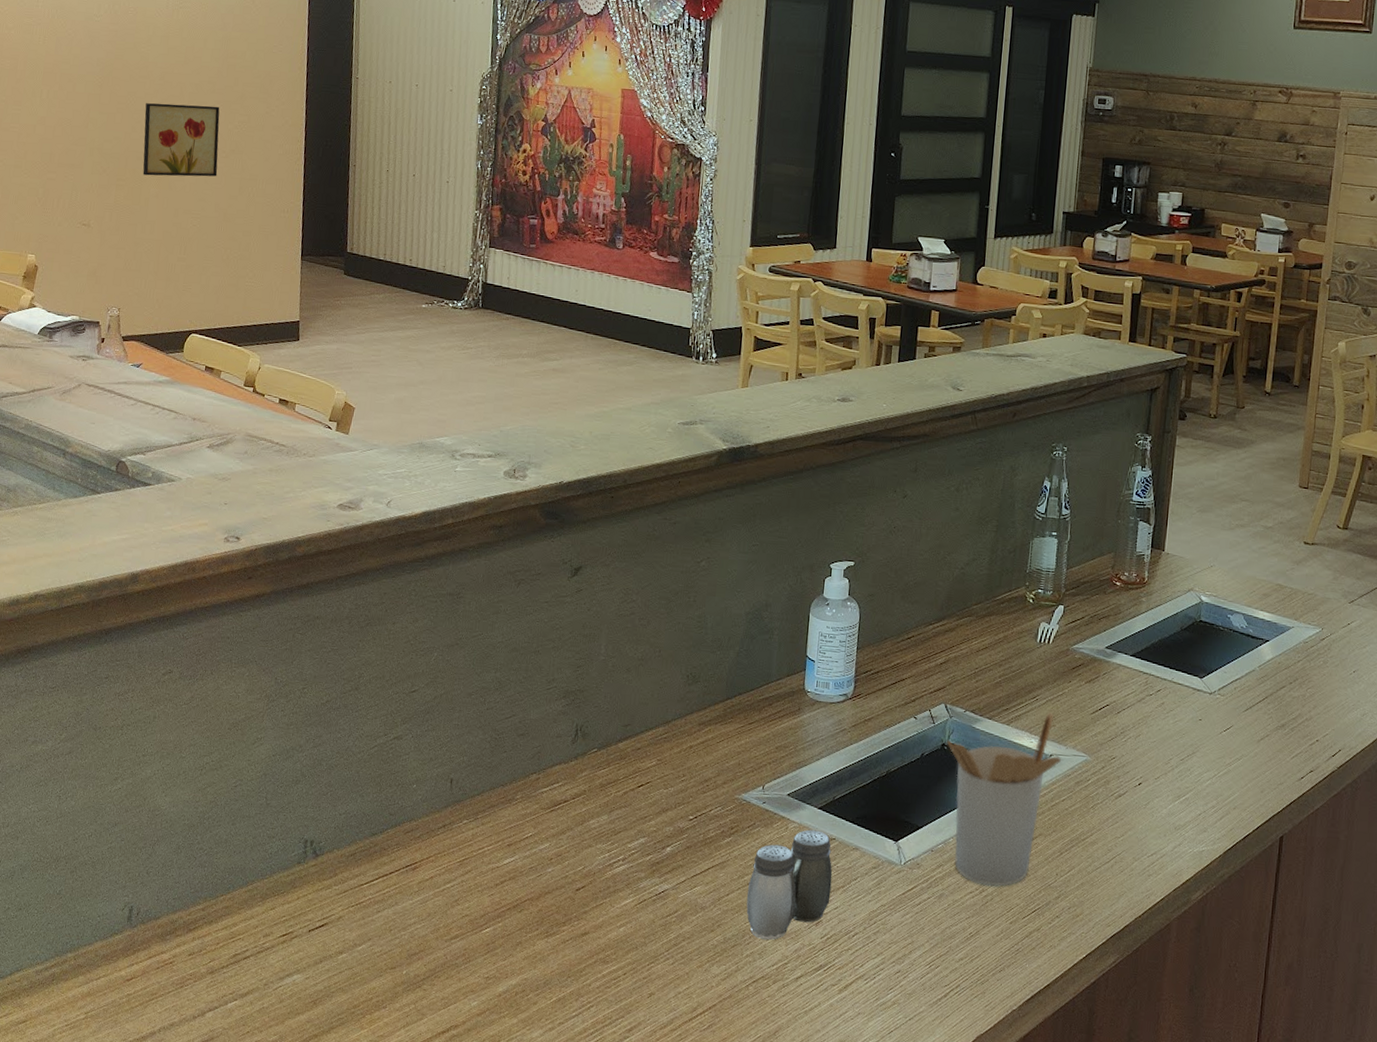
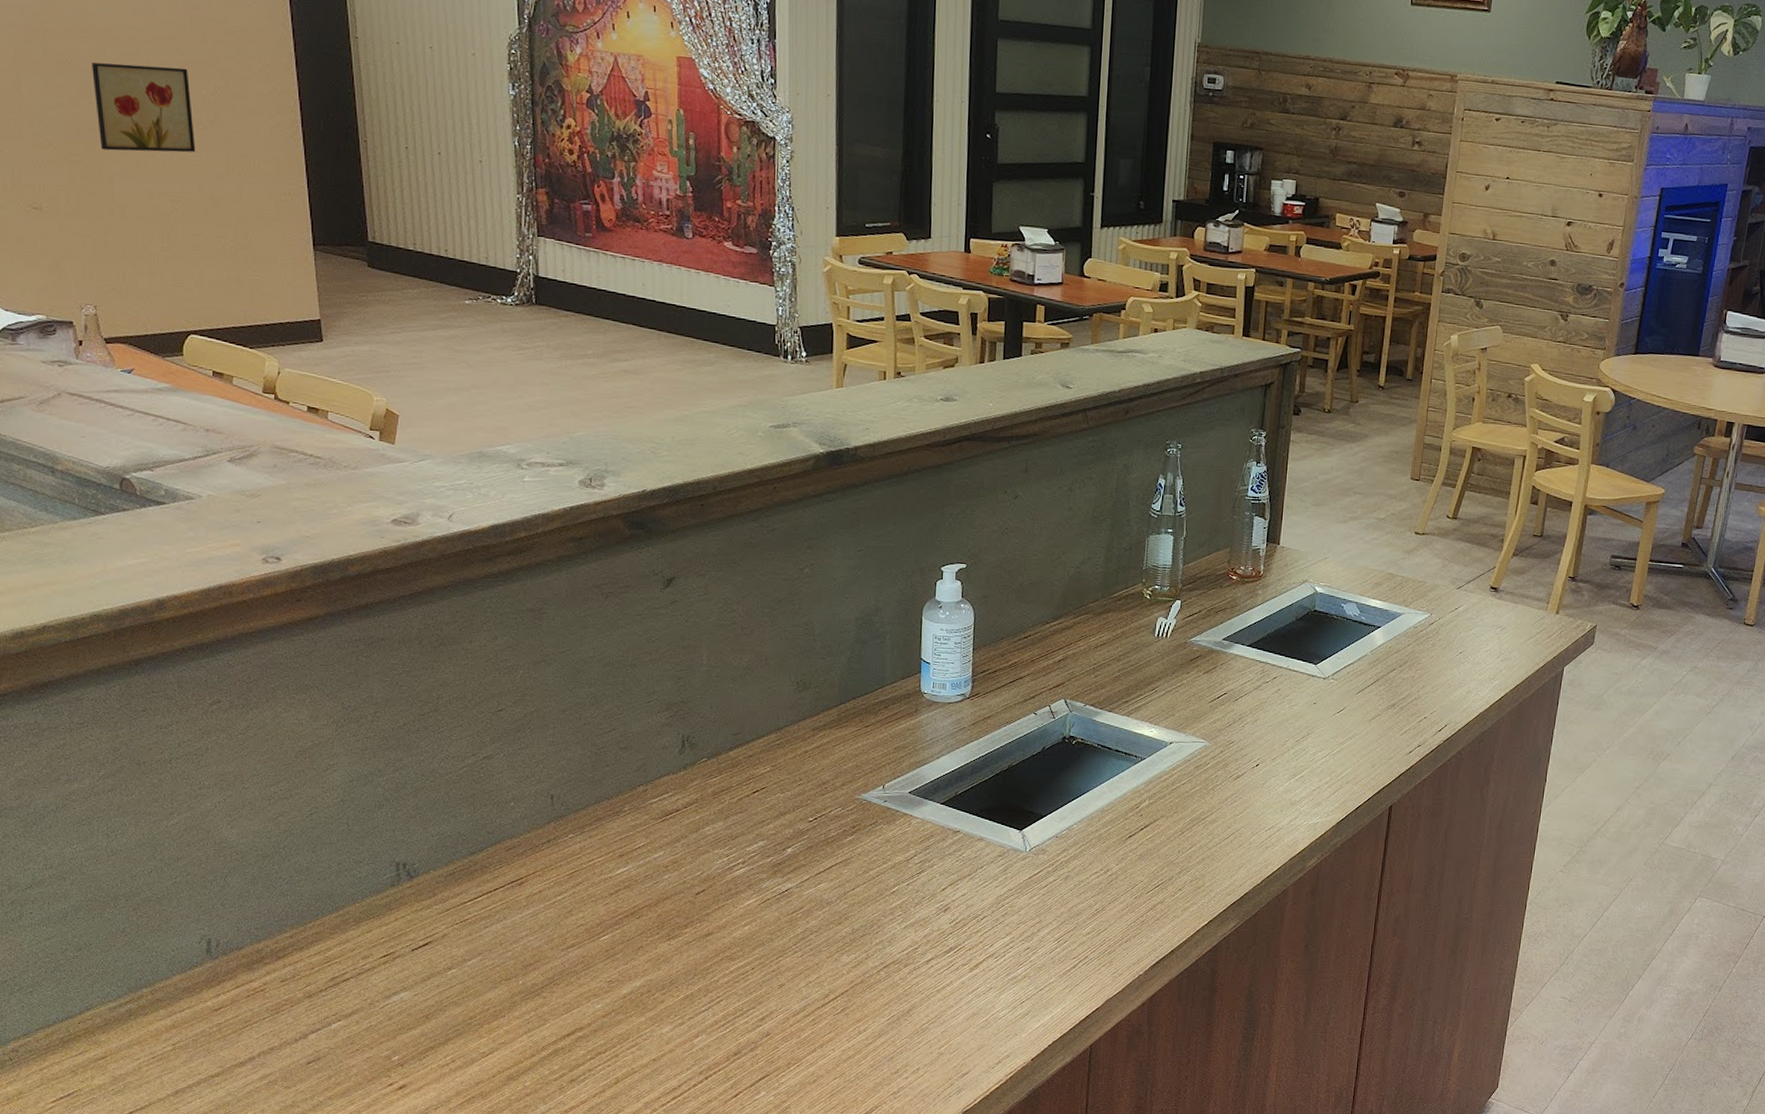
salt and pepper shaker: present [746,829,833,940] -> none [872,824,958,928]
utensil holder: present [947,712,1062,886] -> none [1068,703,1182,866]

